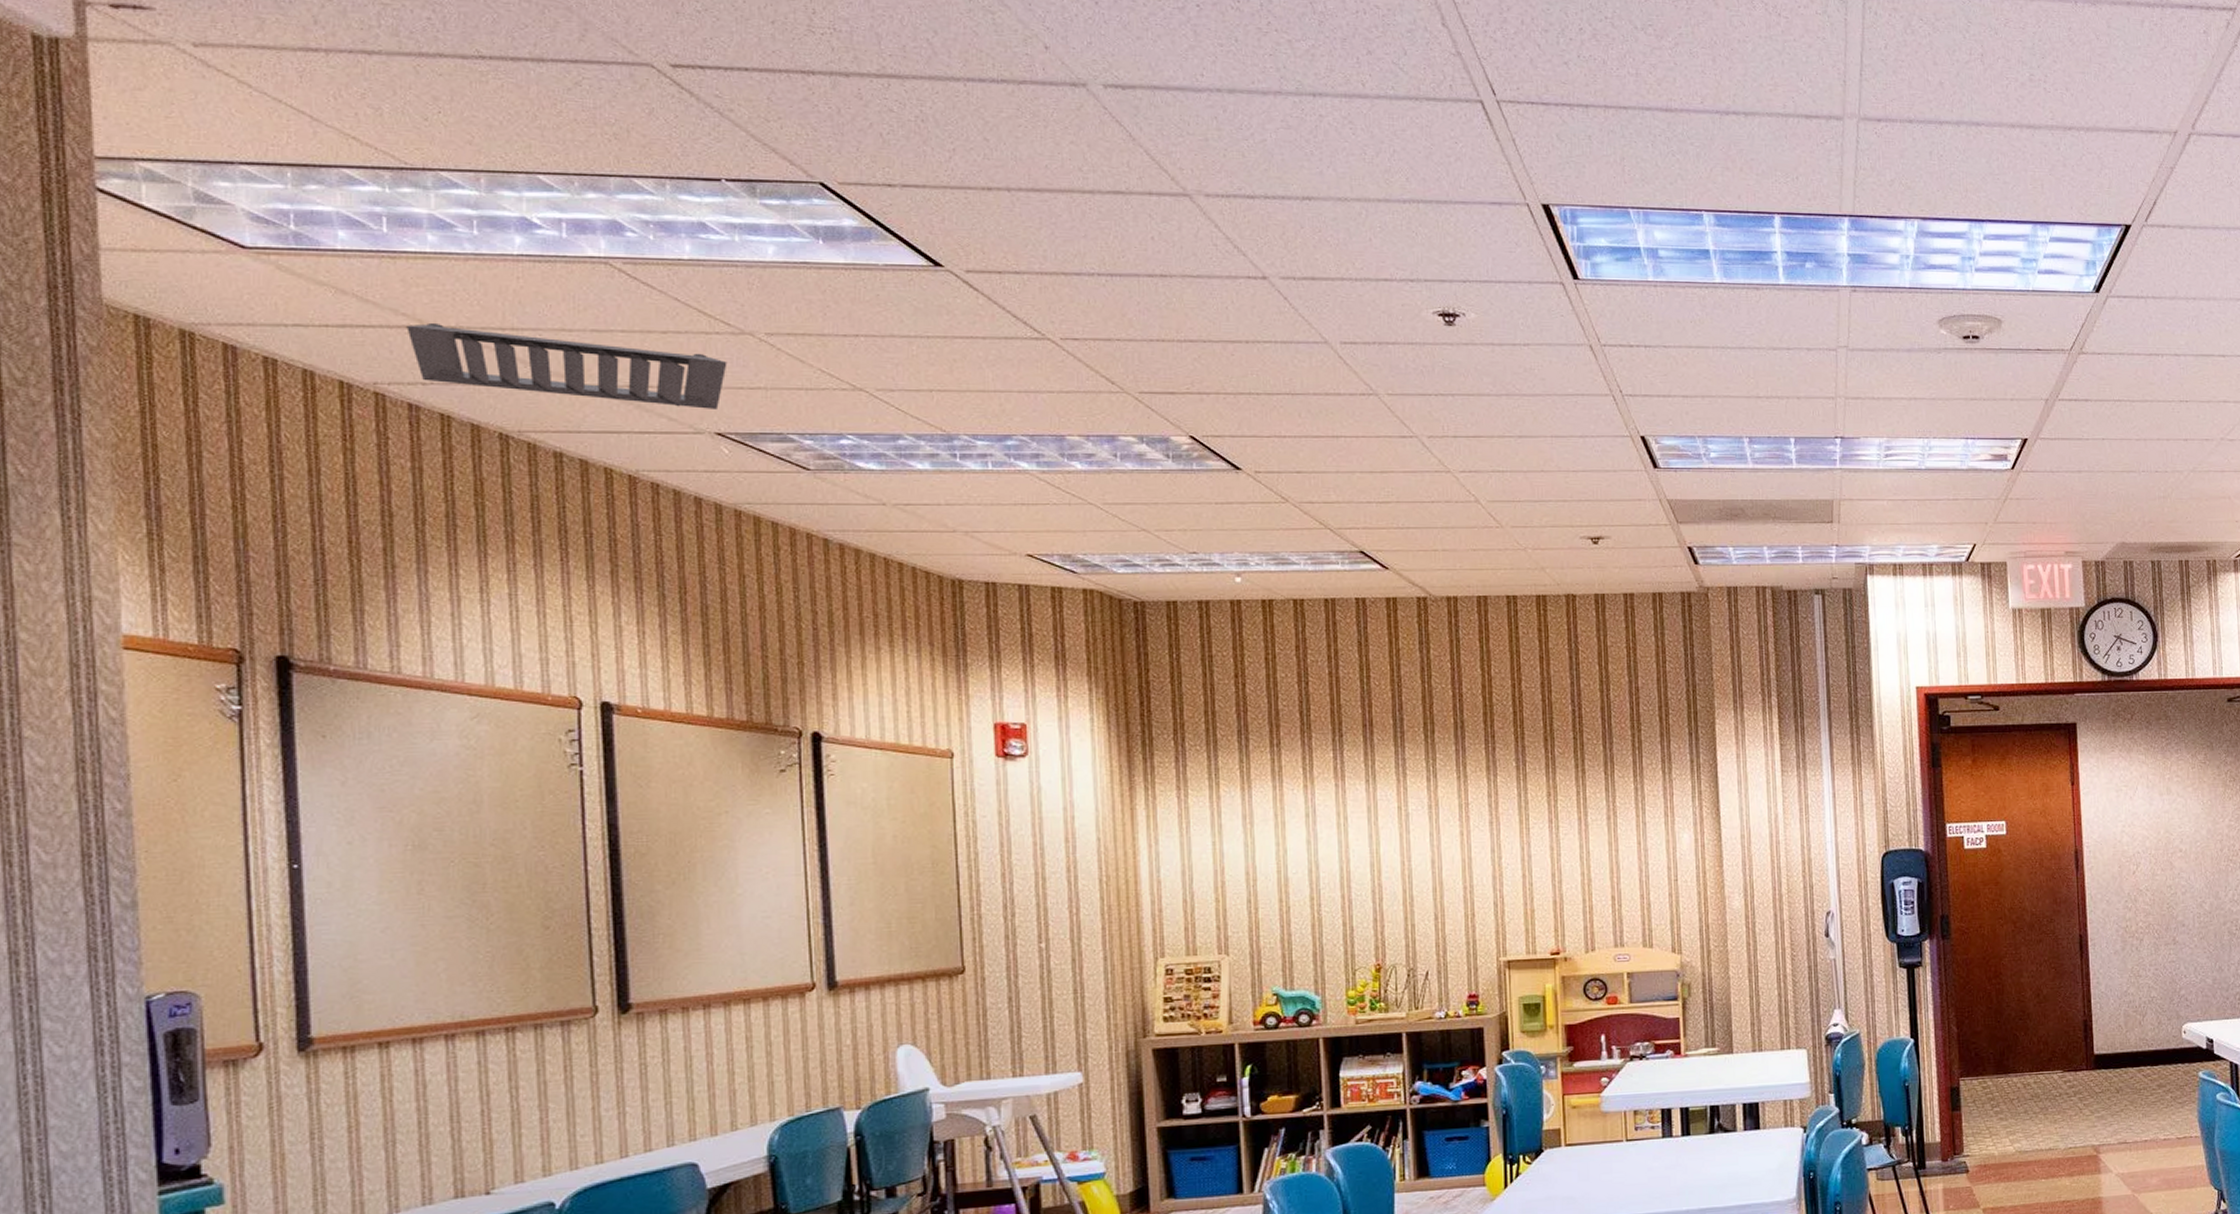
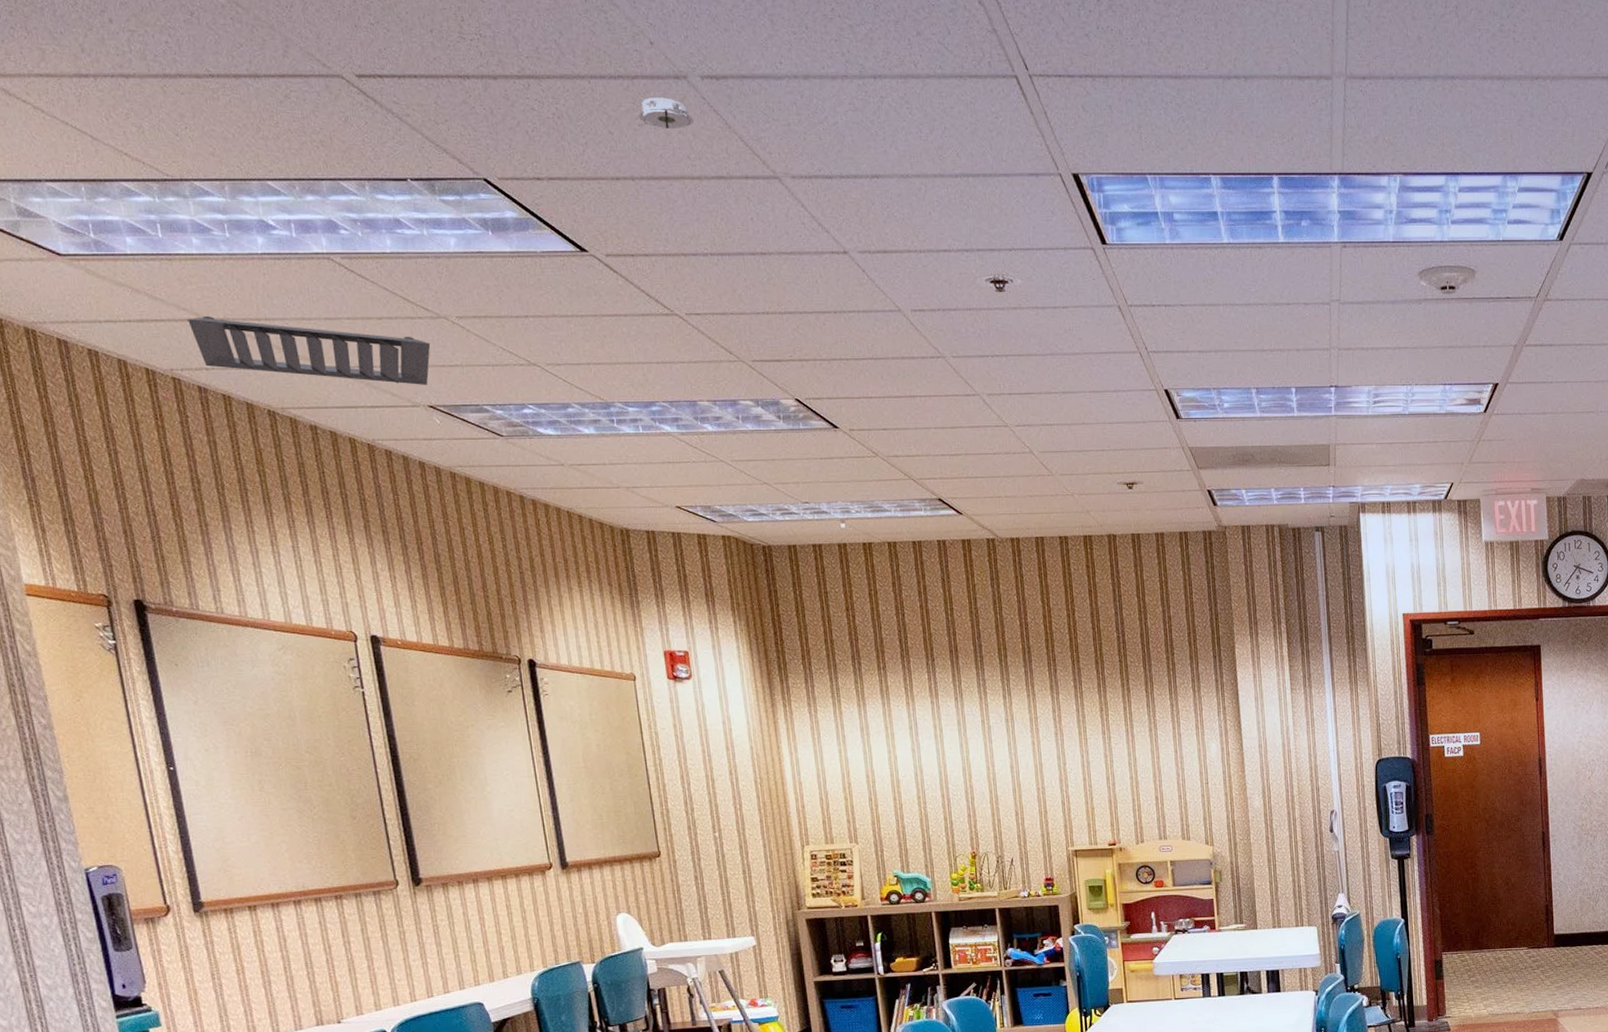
smoke detector: none [1020,104,1091,139] -> present [637,97,694,130]

